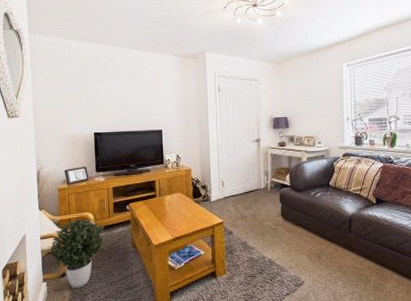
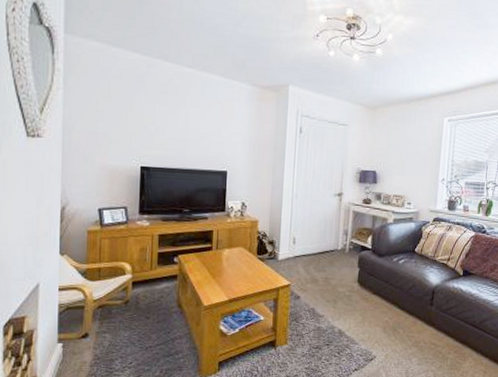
potted plant: present [50,218,105,289] -> none [71,268,145,353]

